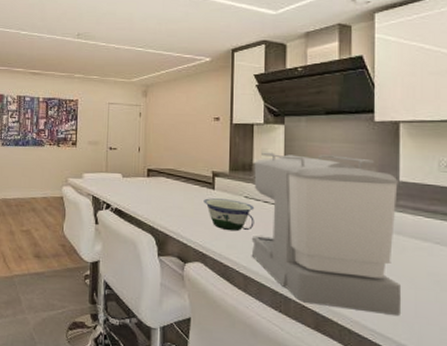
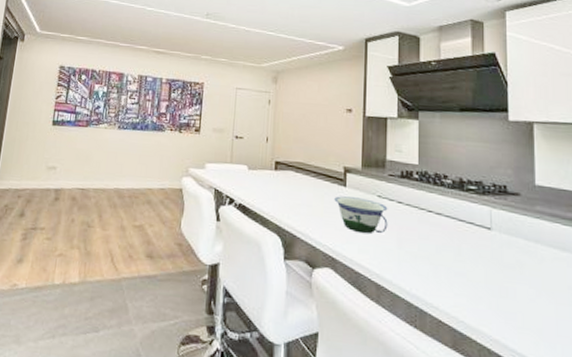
coffee maker: present [251,152,400,315] -> none [384,148,541,334]

